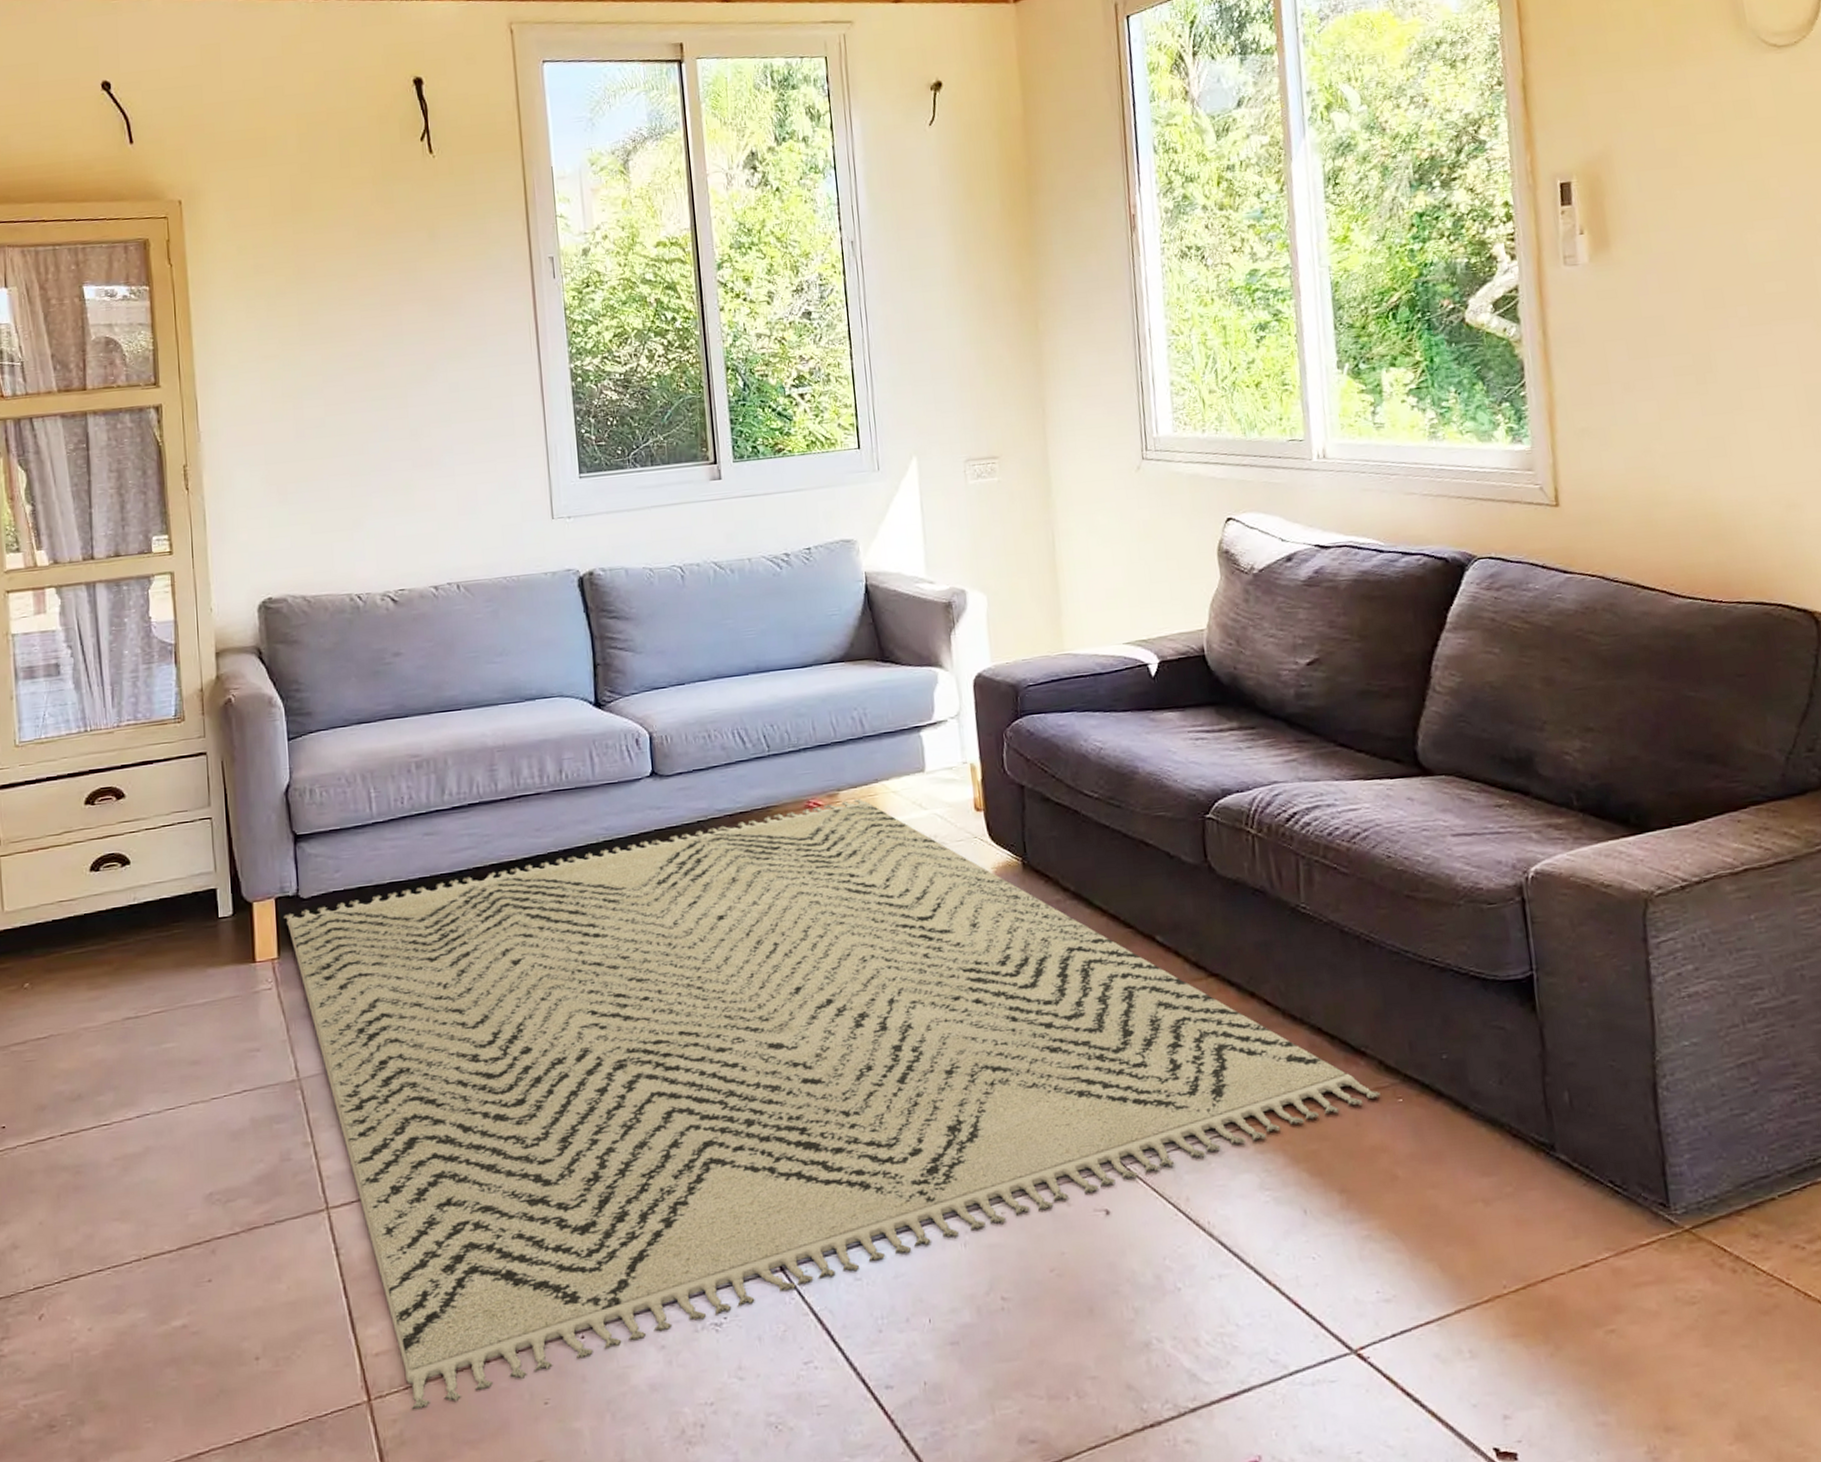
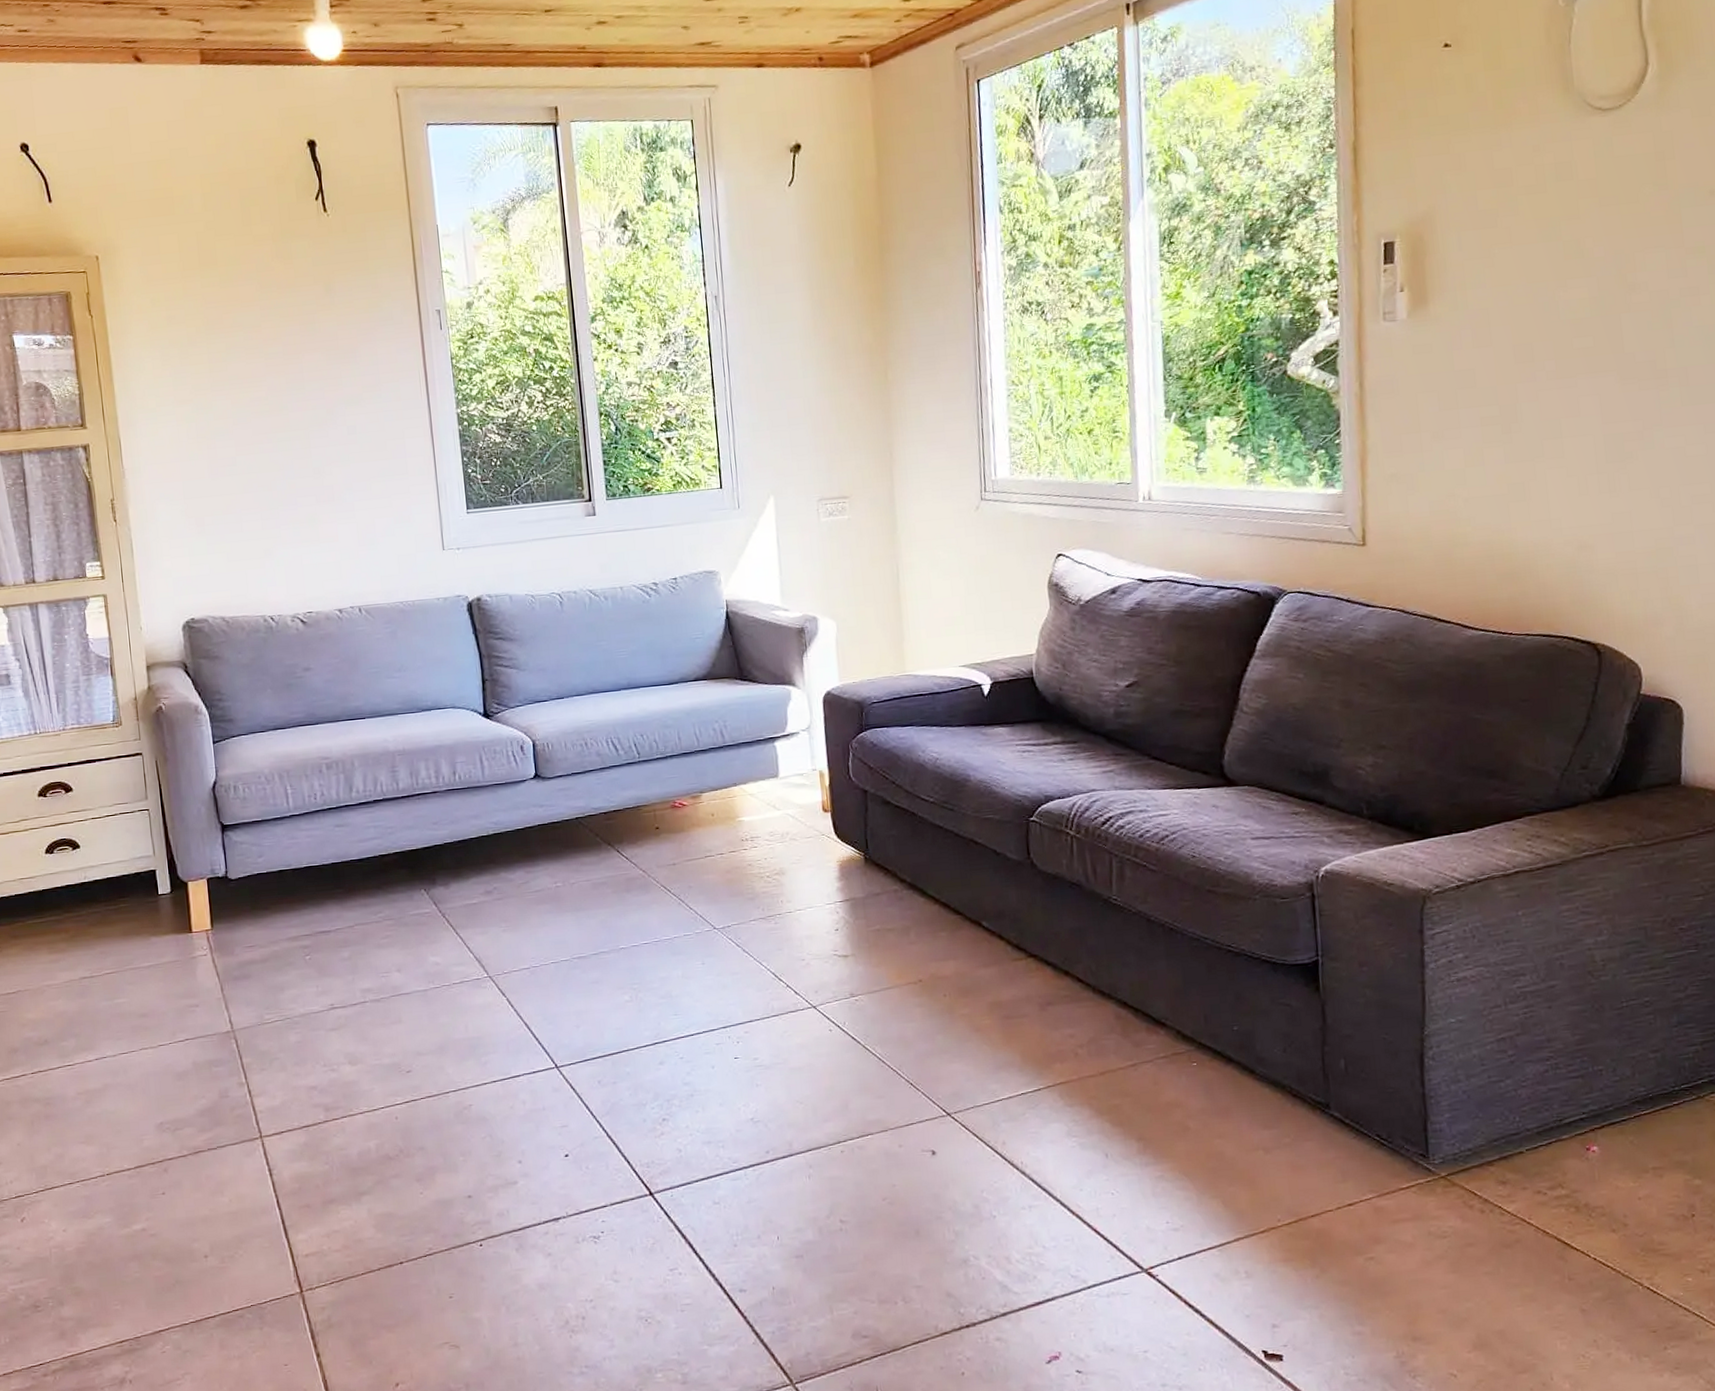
rug: present [284,799,1381,1410] -> none [215,800,1177,1300]

